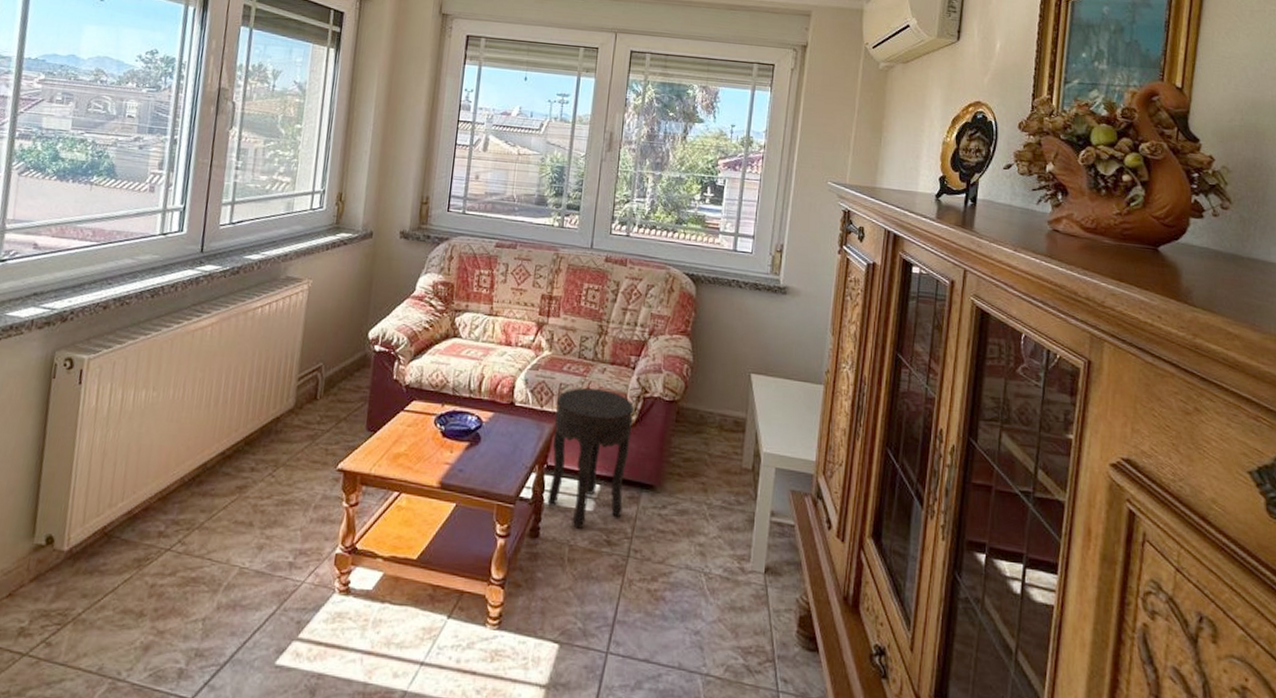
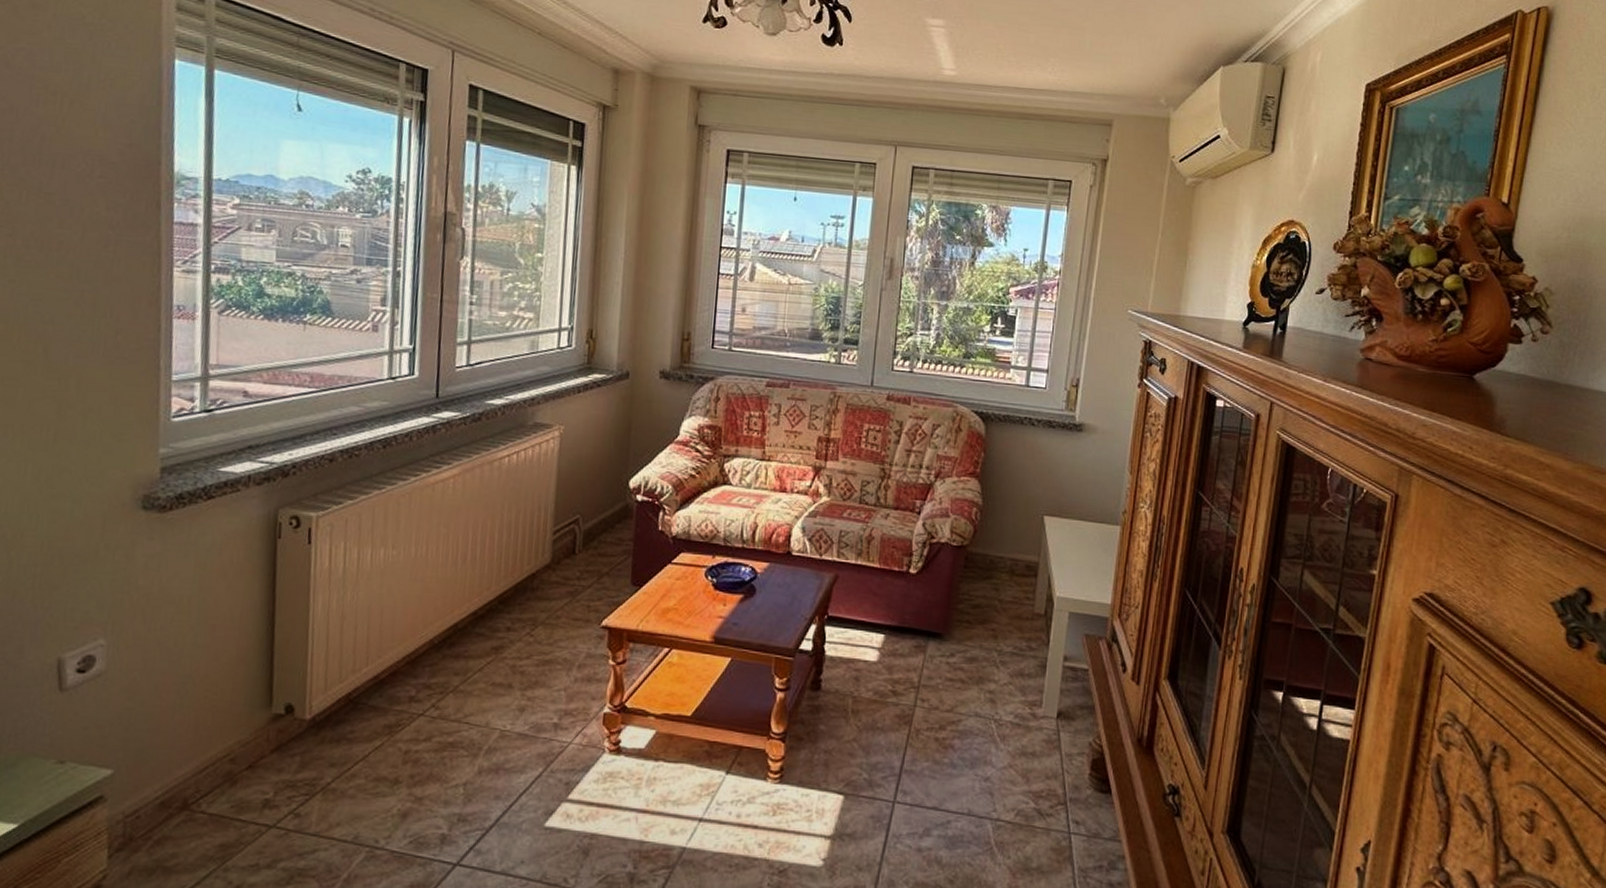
side table: present [547,388,634,529] -> none [829,535,919,680]

